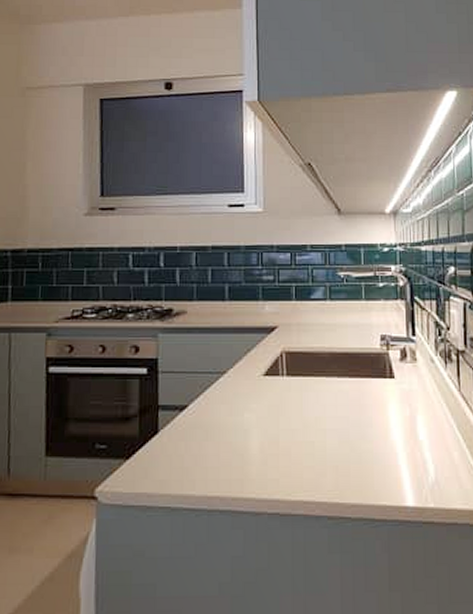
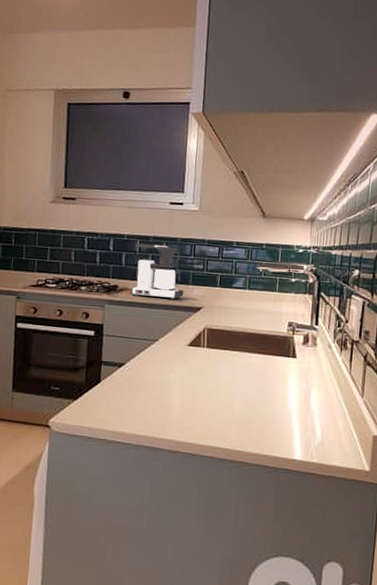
coffee maker: none [187,255,254,320] -> present [129,243,184,299]

